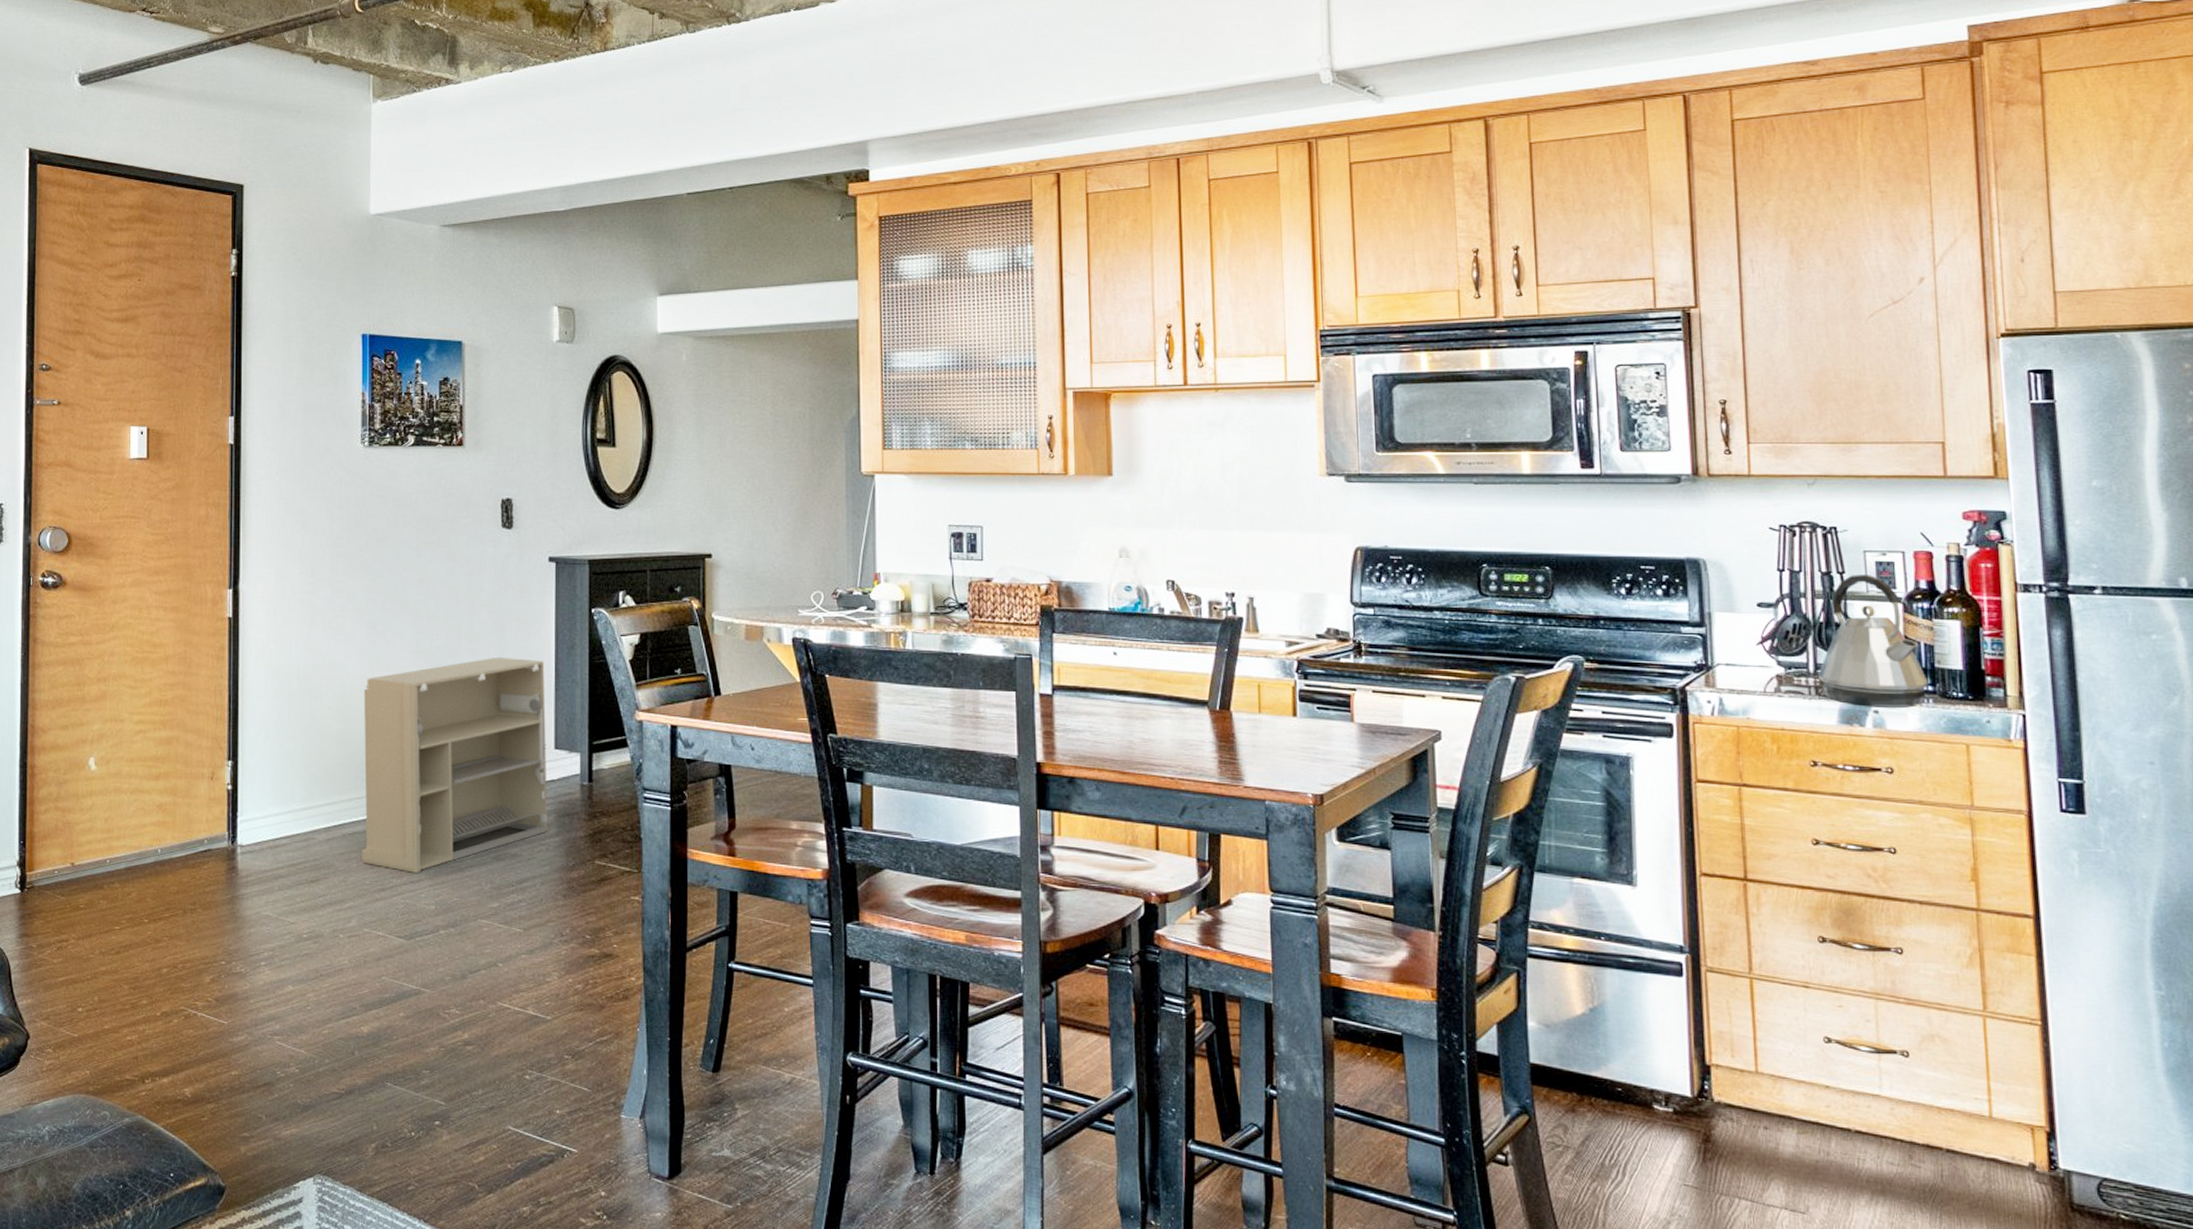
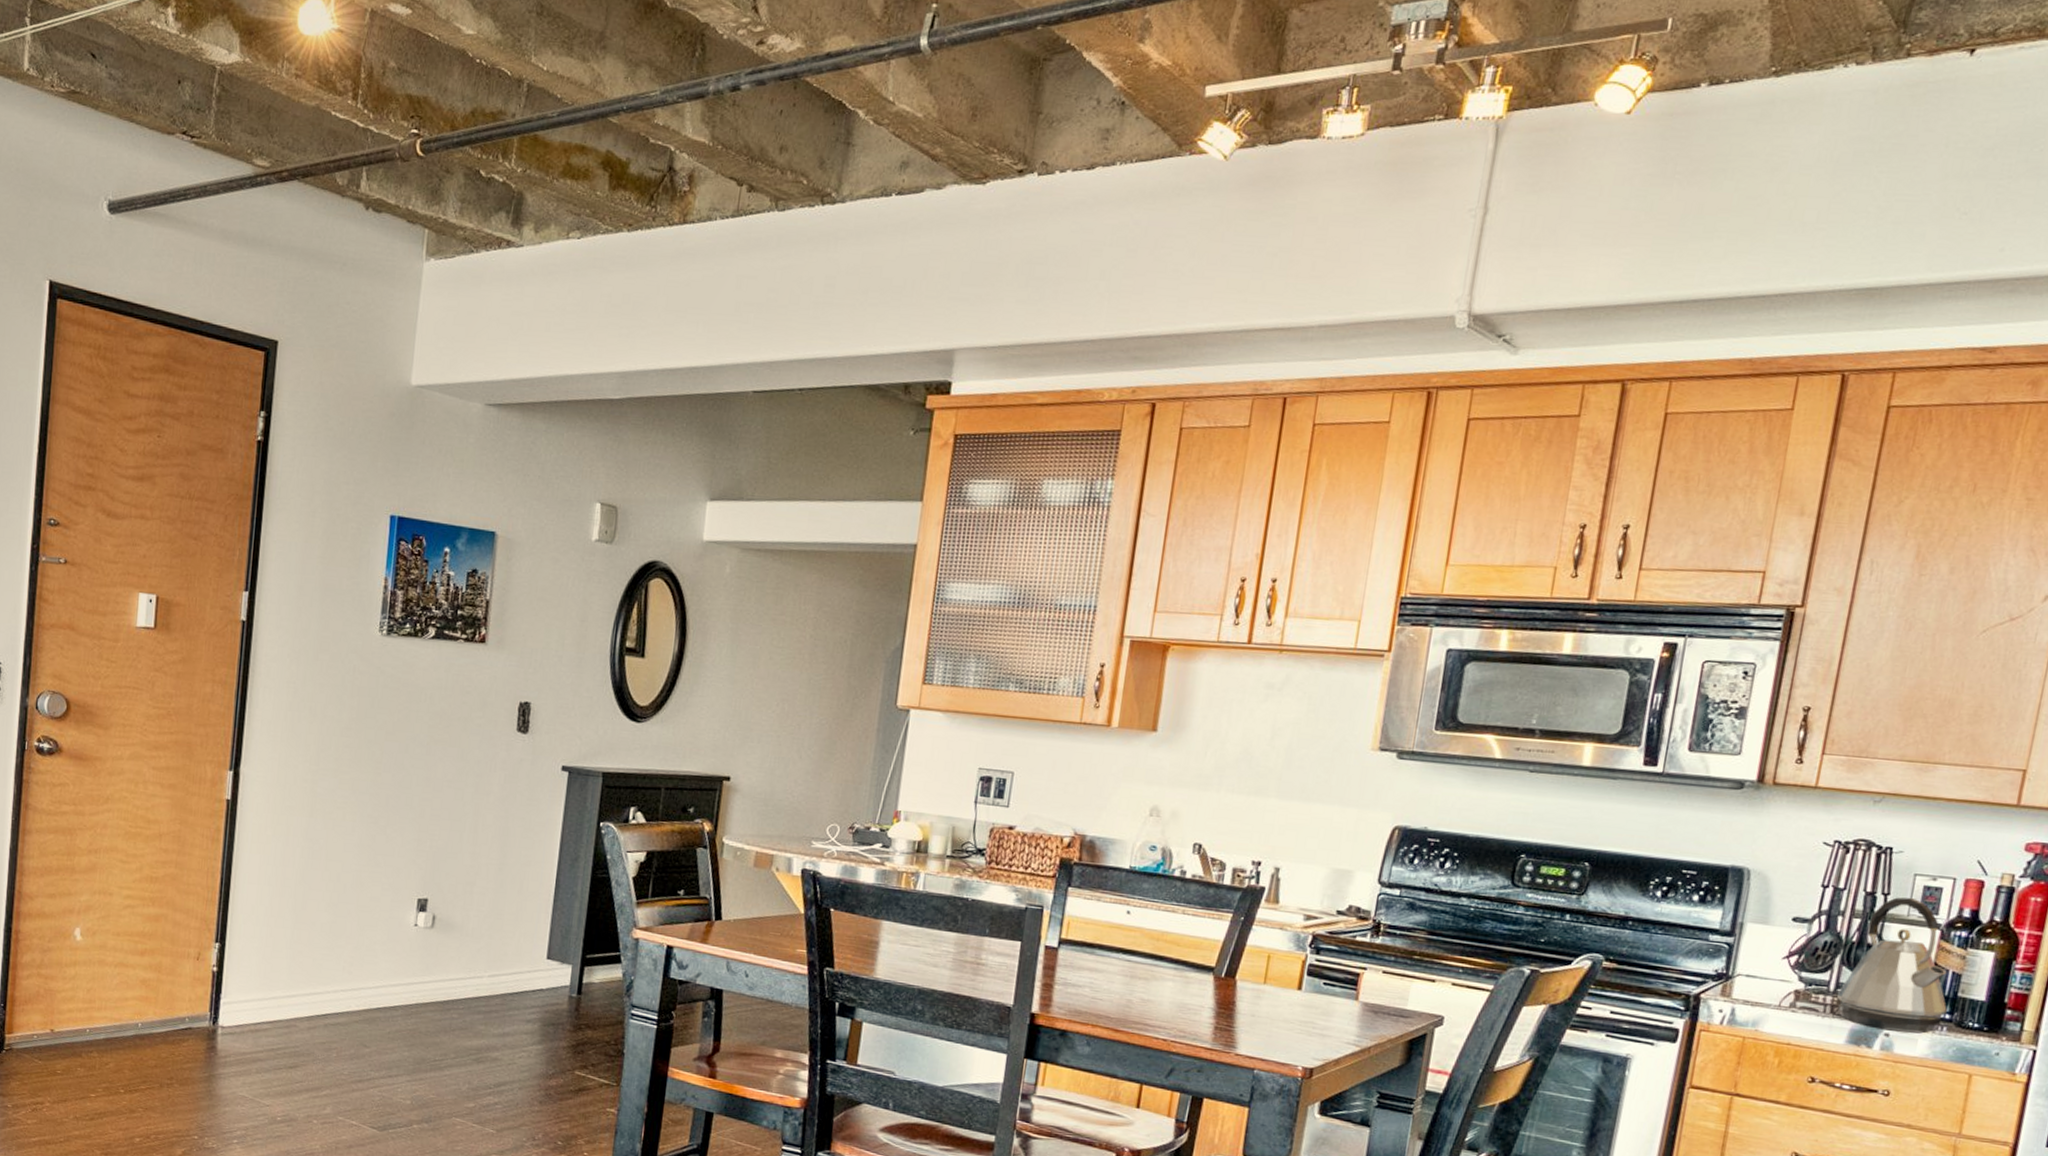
shoe rack: present [361,657,548,873] -> none [342,862,546,1068]

